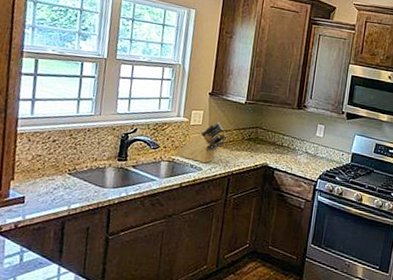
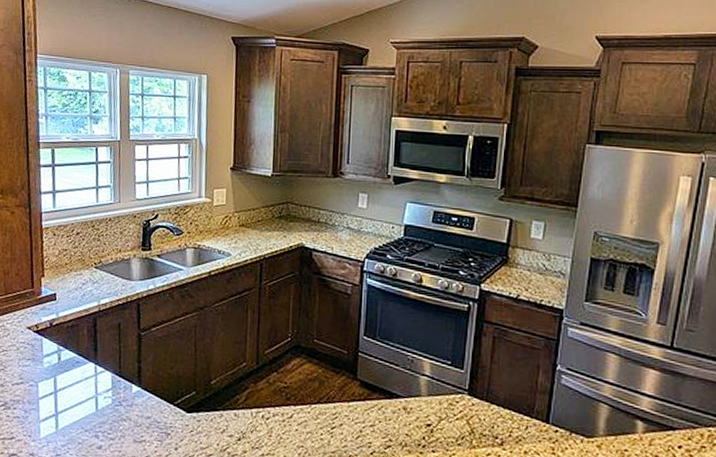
knife block: present [177,122,226,164] -> none [202,200,254,248]

